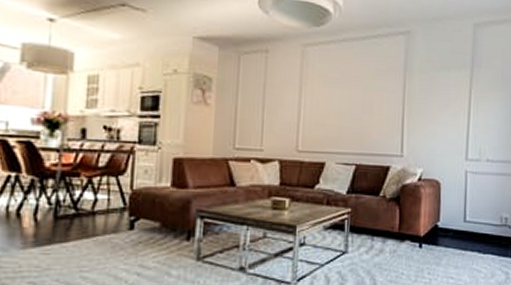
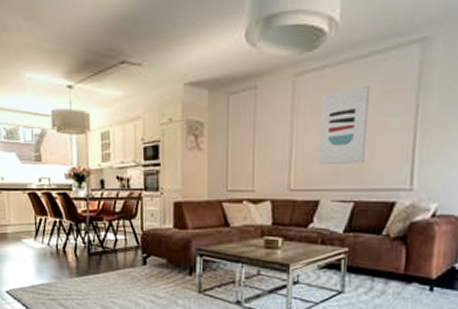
wall art: none [324,63,368,131] -> present [319,86,371,166]

